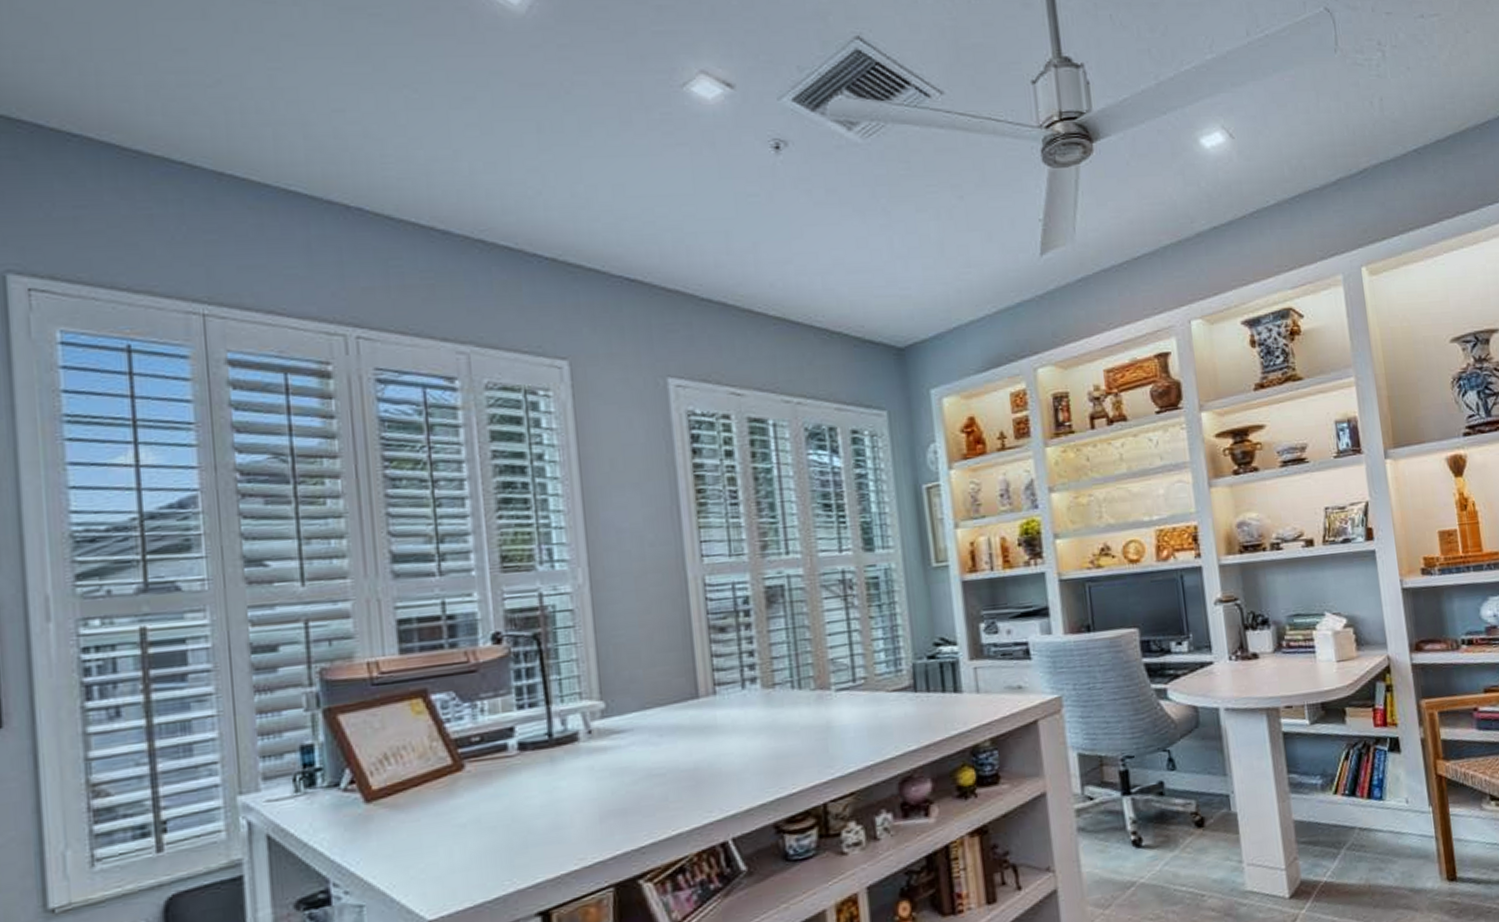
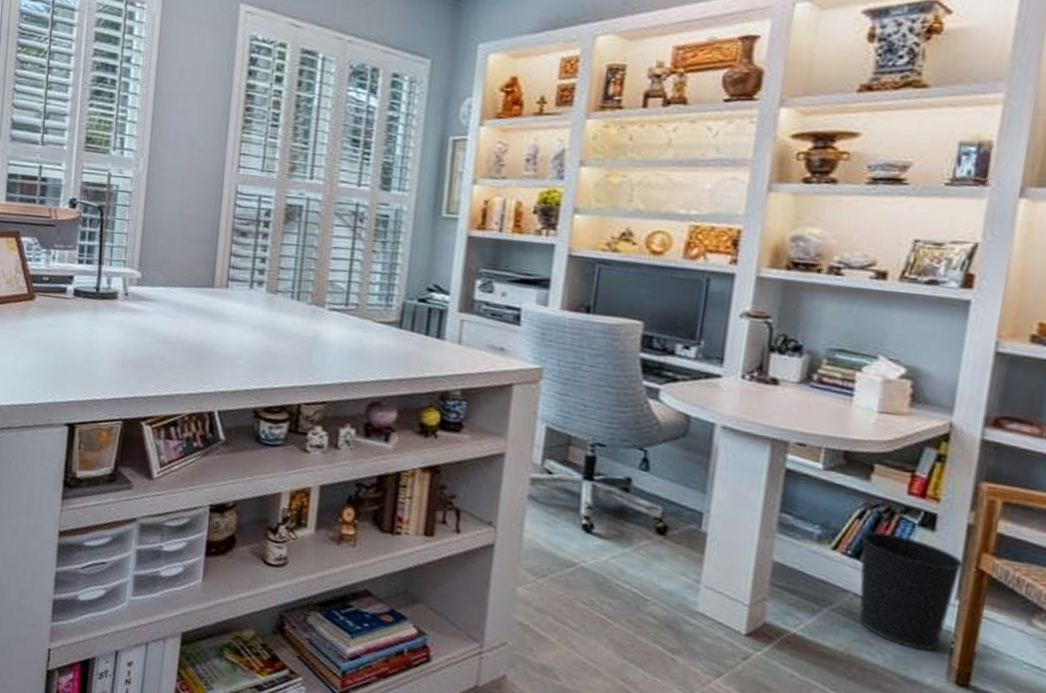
wastebasket: none [1351,764,1429,862] -> present [859,531,963,651]

